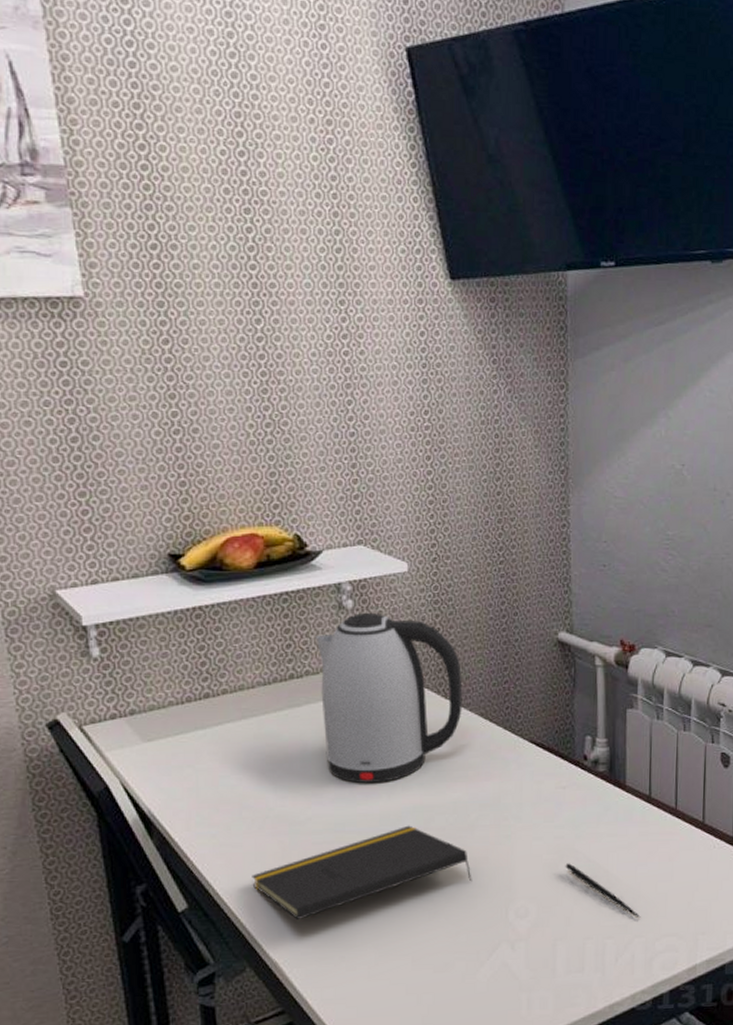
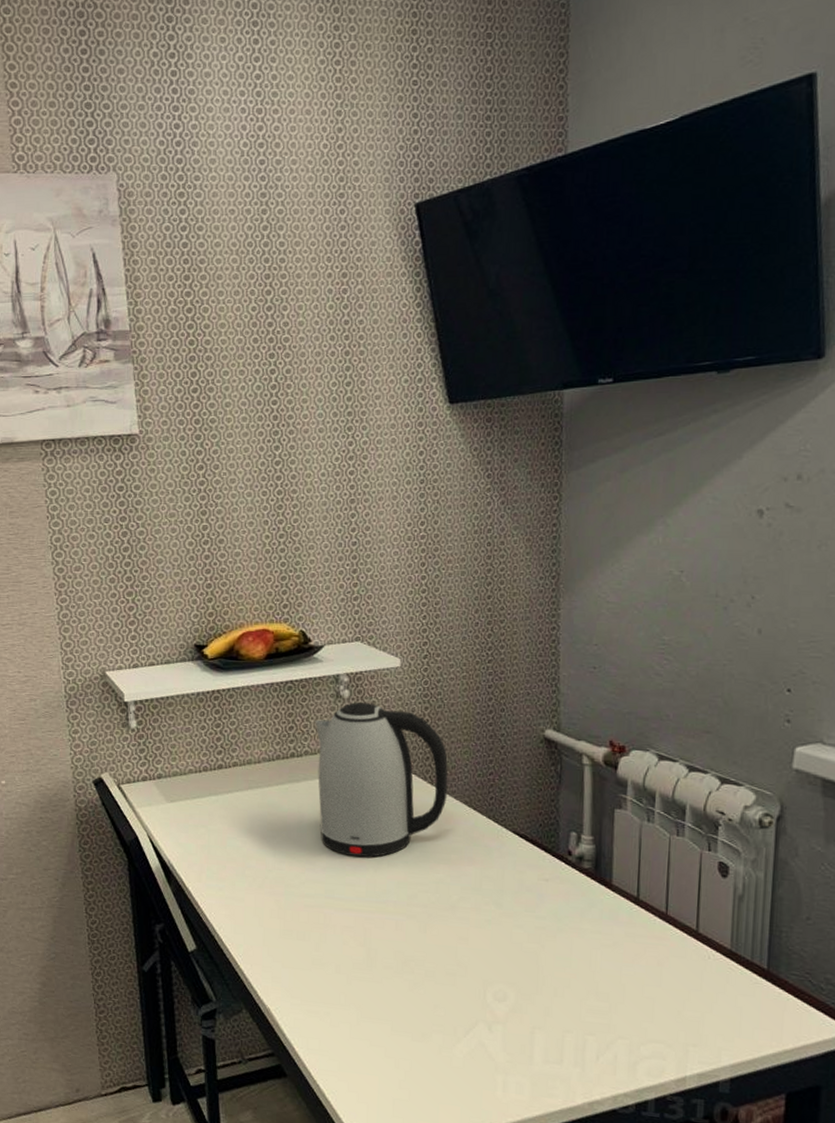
notepad: present [252,825,472,921] -> none [251,899,452,974]
pen: present [565,863,641,918] -> none [546,954,625,1019]

